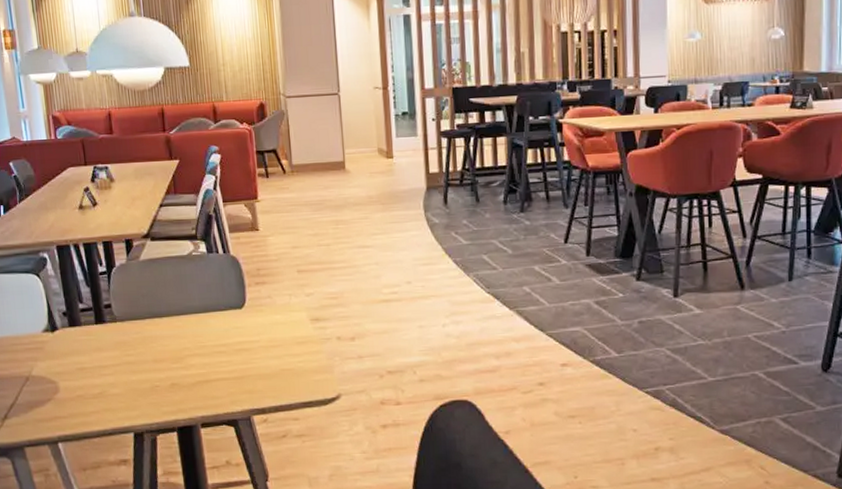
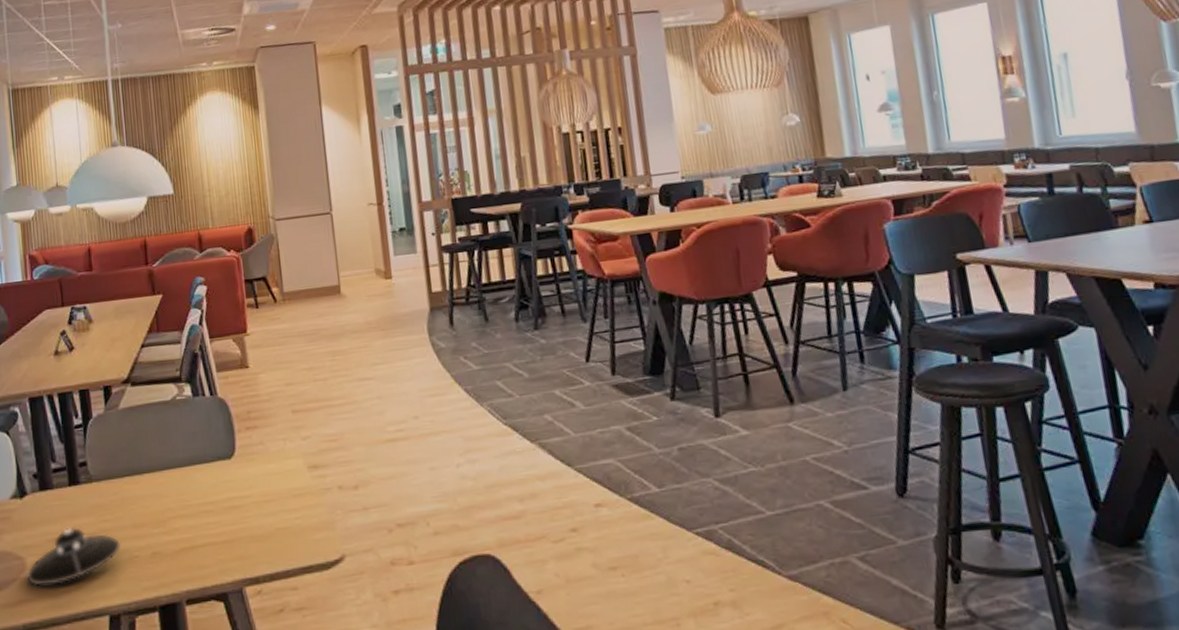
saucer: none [60,359,144,406] -> present [27,527,122,586]

